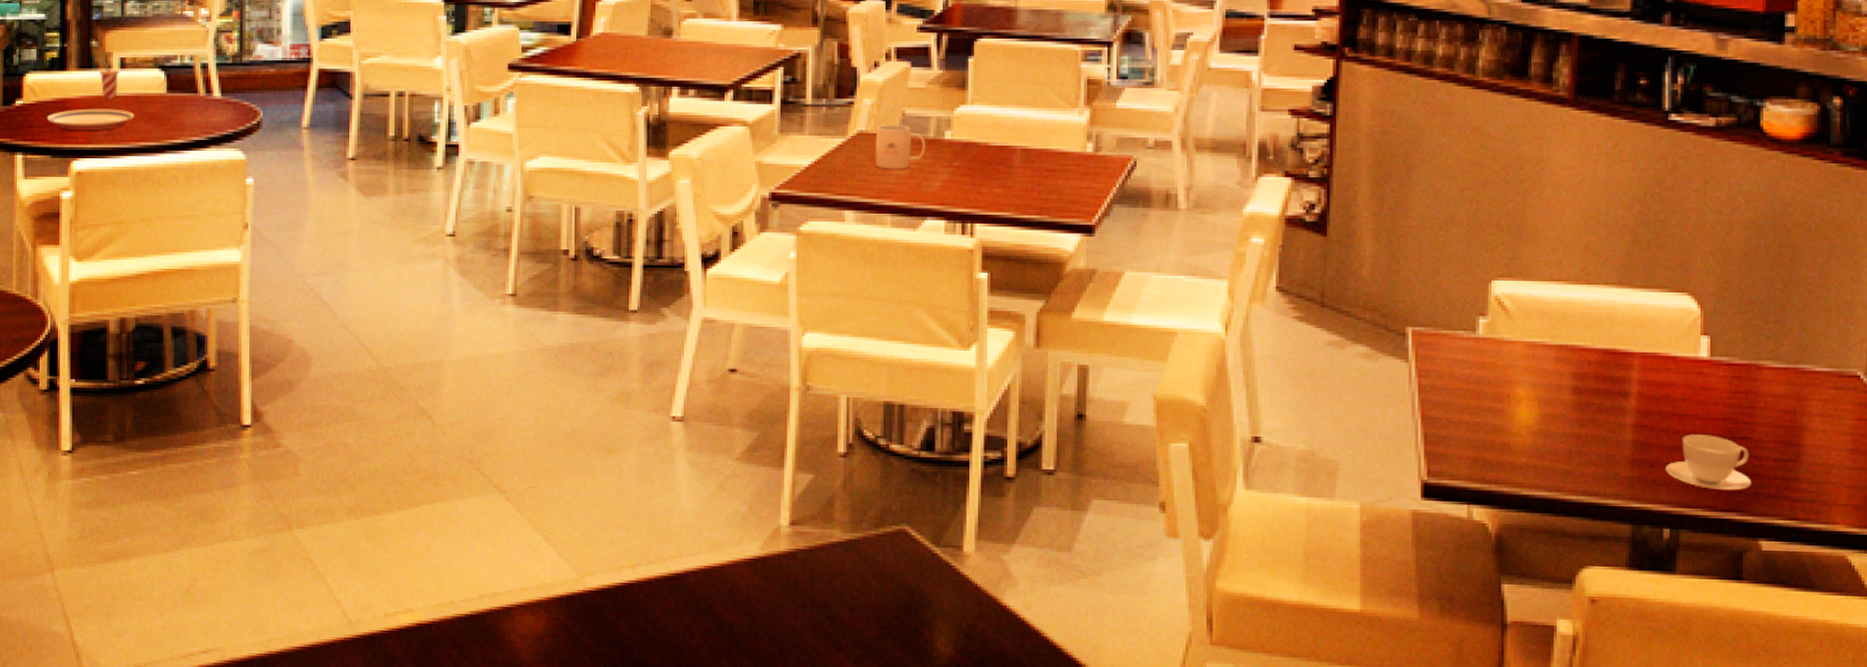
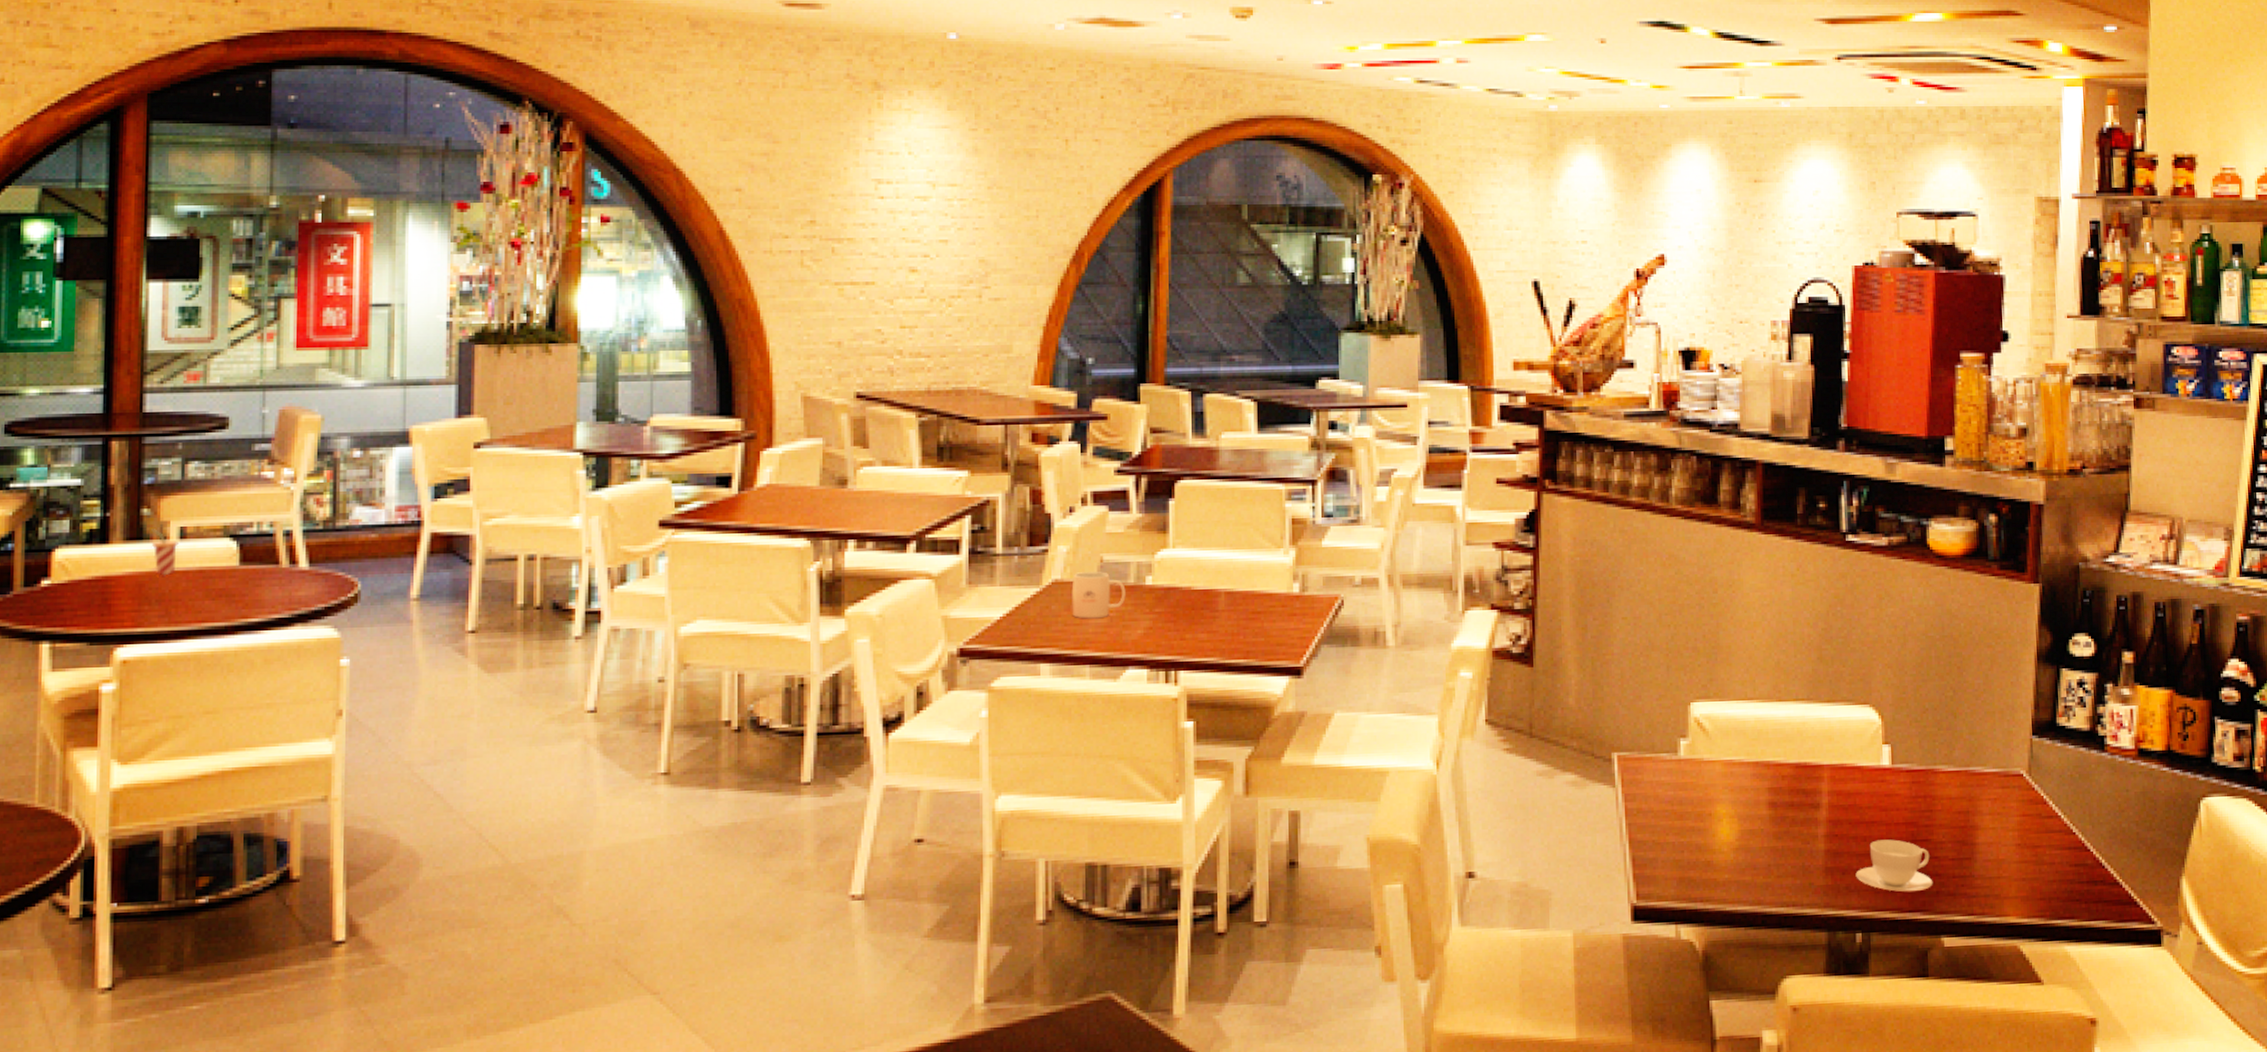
plate: present [46,108,135,131] -> none [82,586,198,613]

